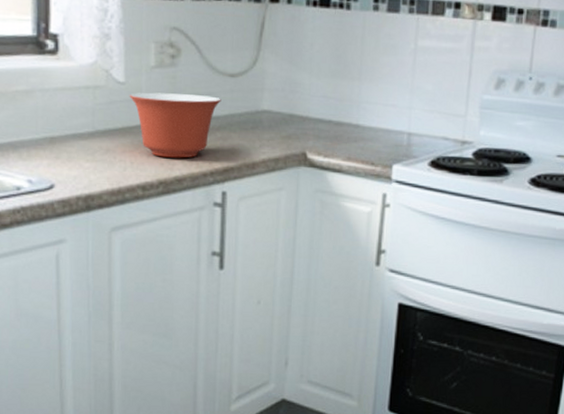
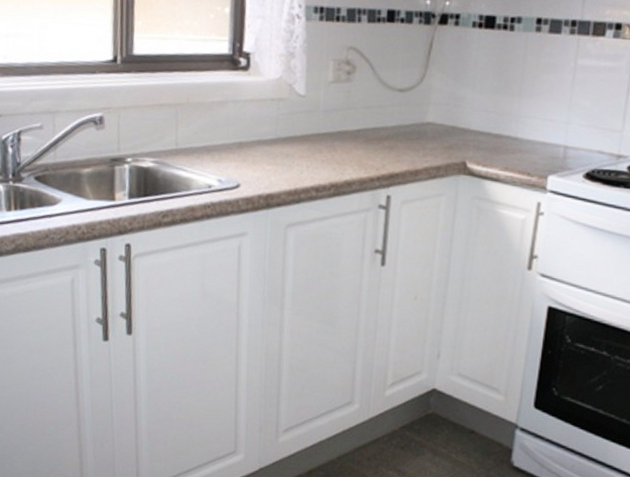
mixing bowl: present [129,92,221,158] -> none [308,104,390,164]

